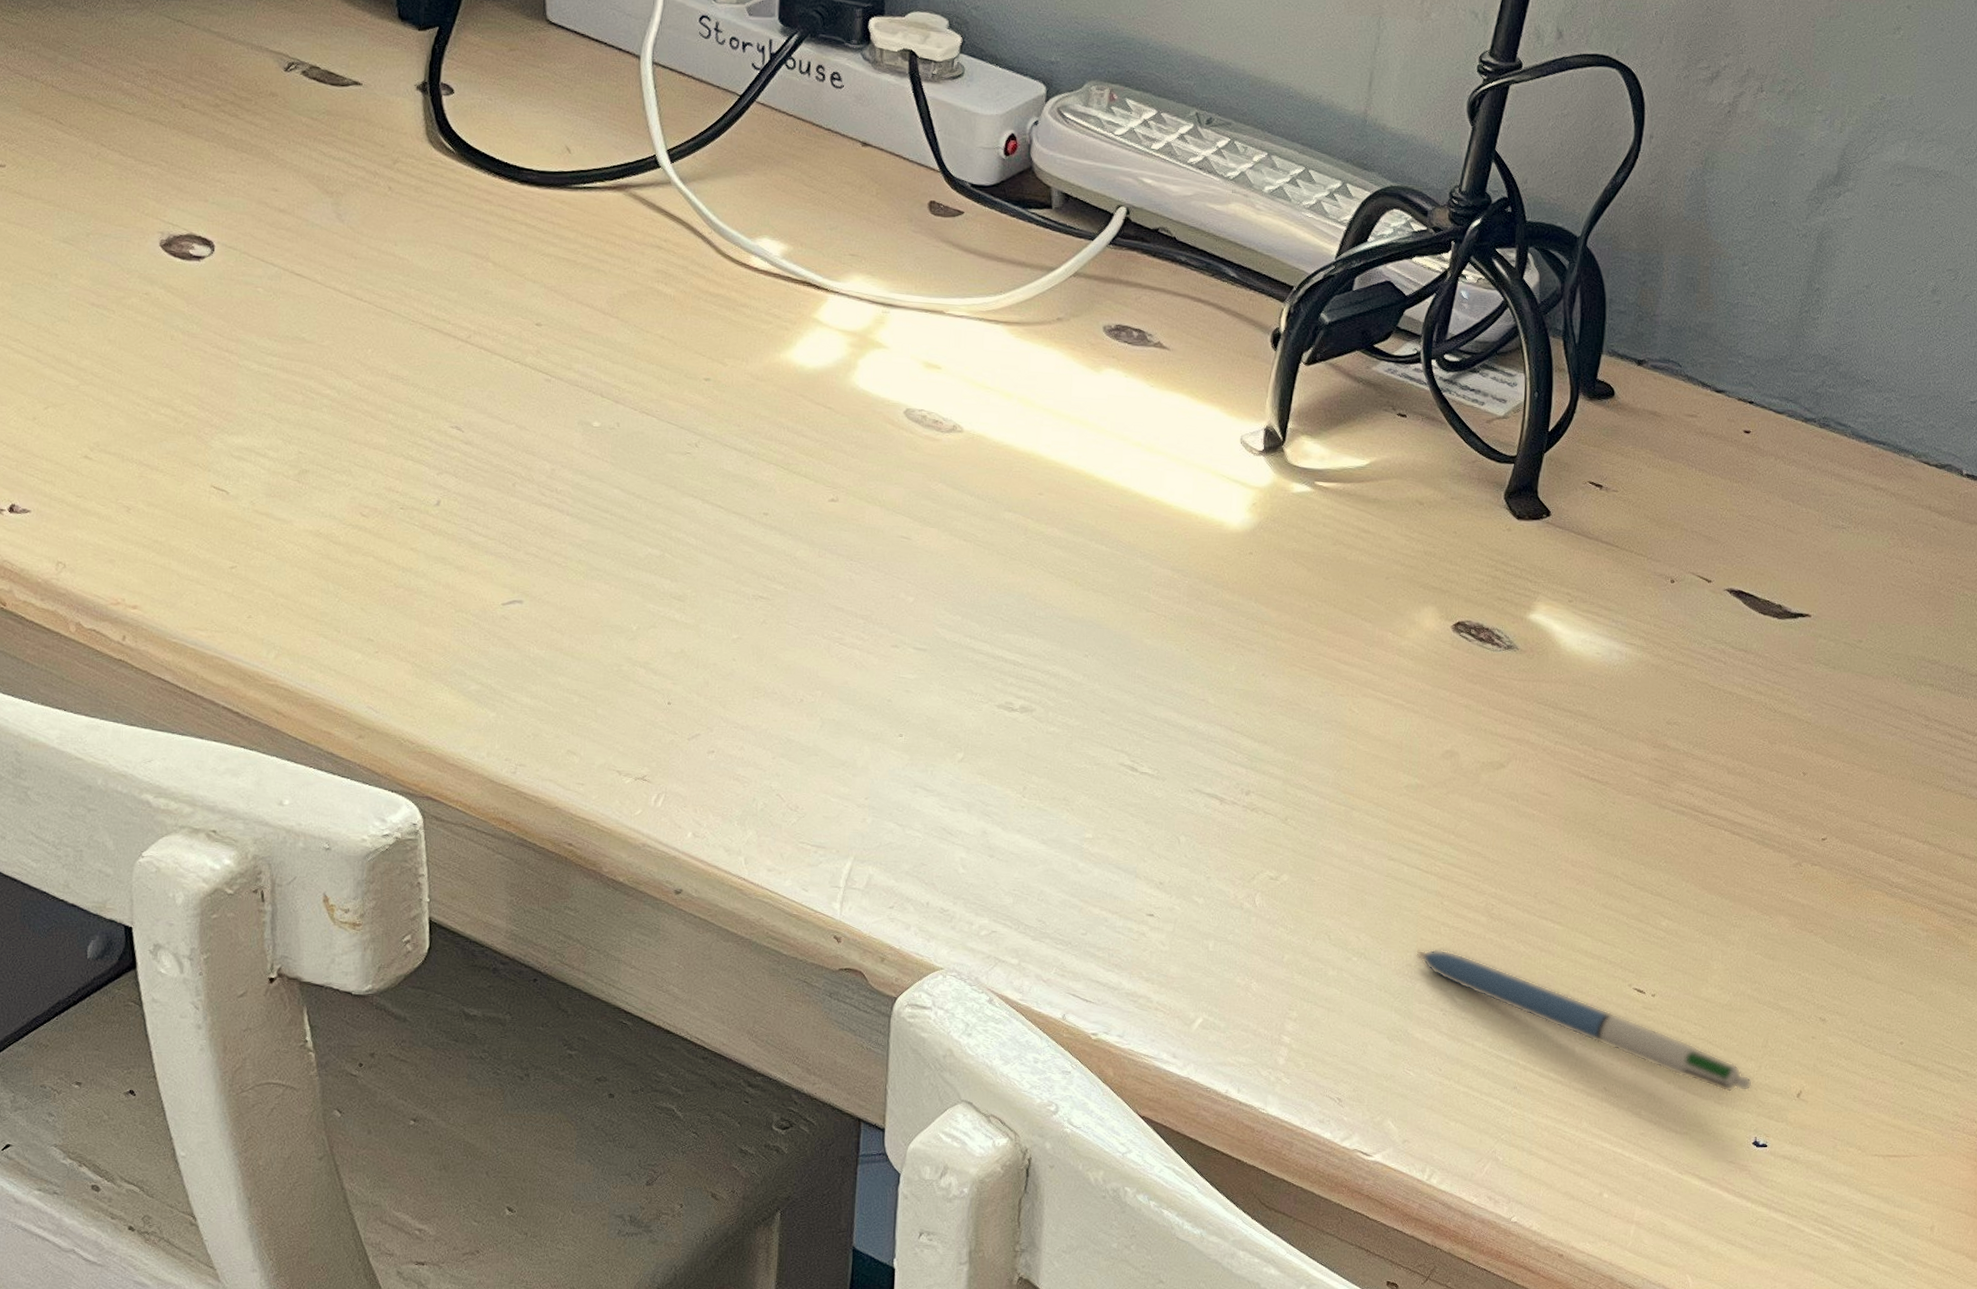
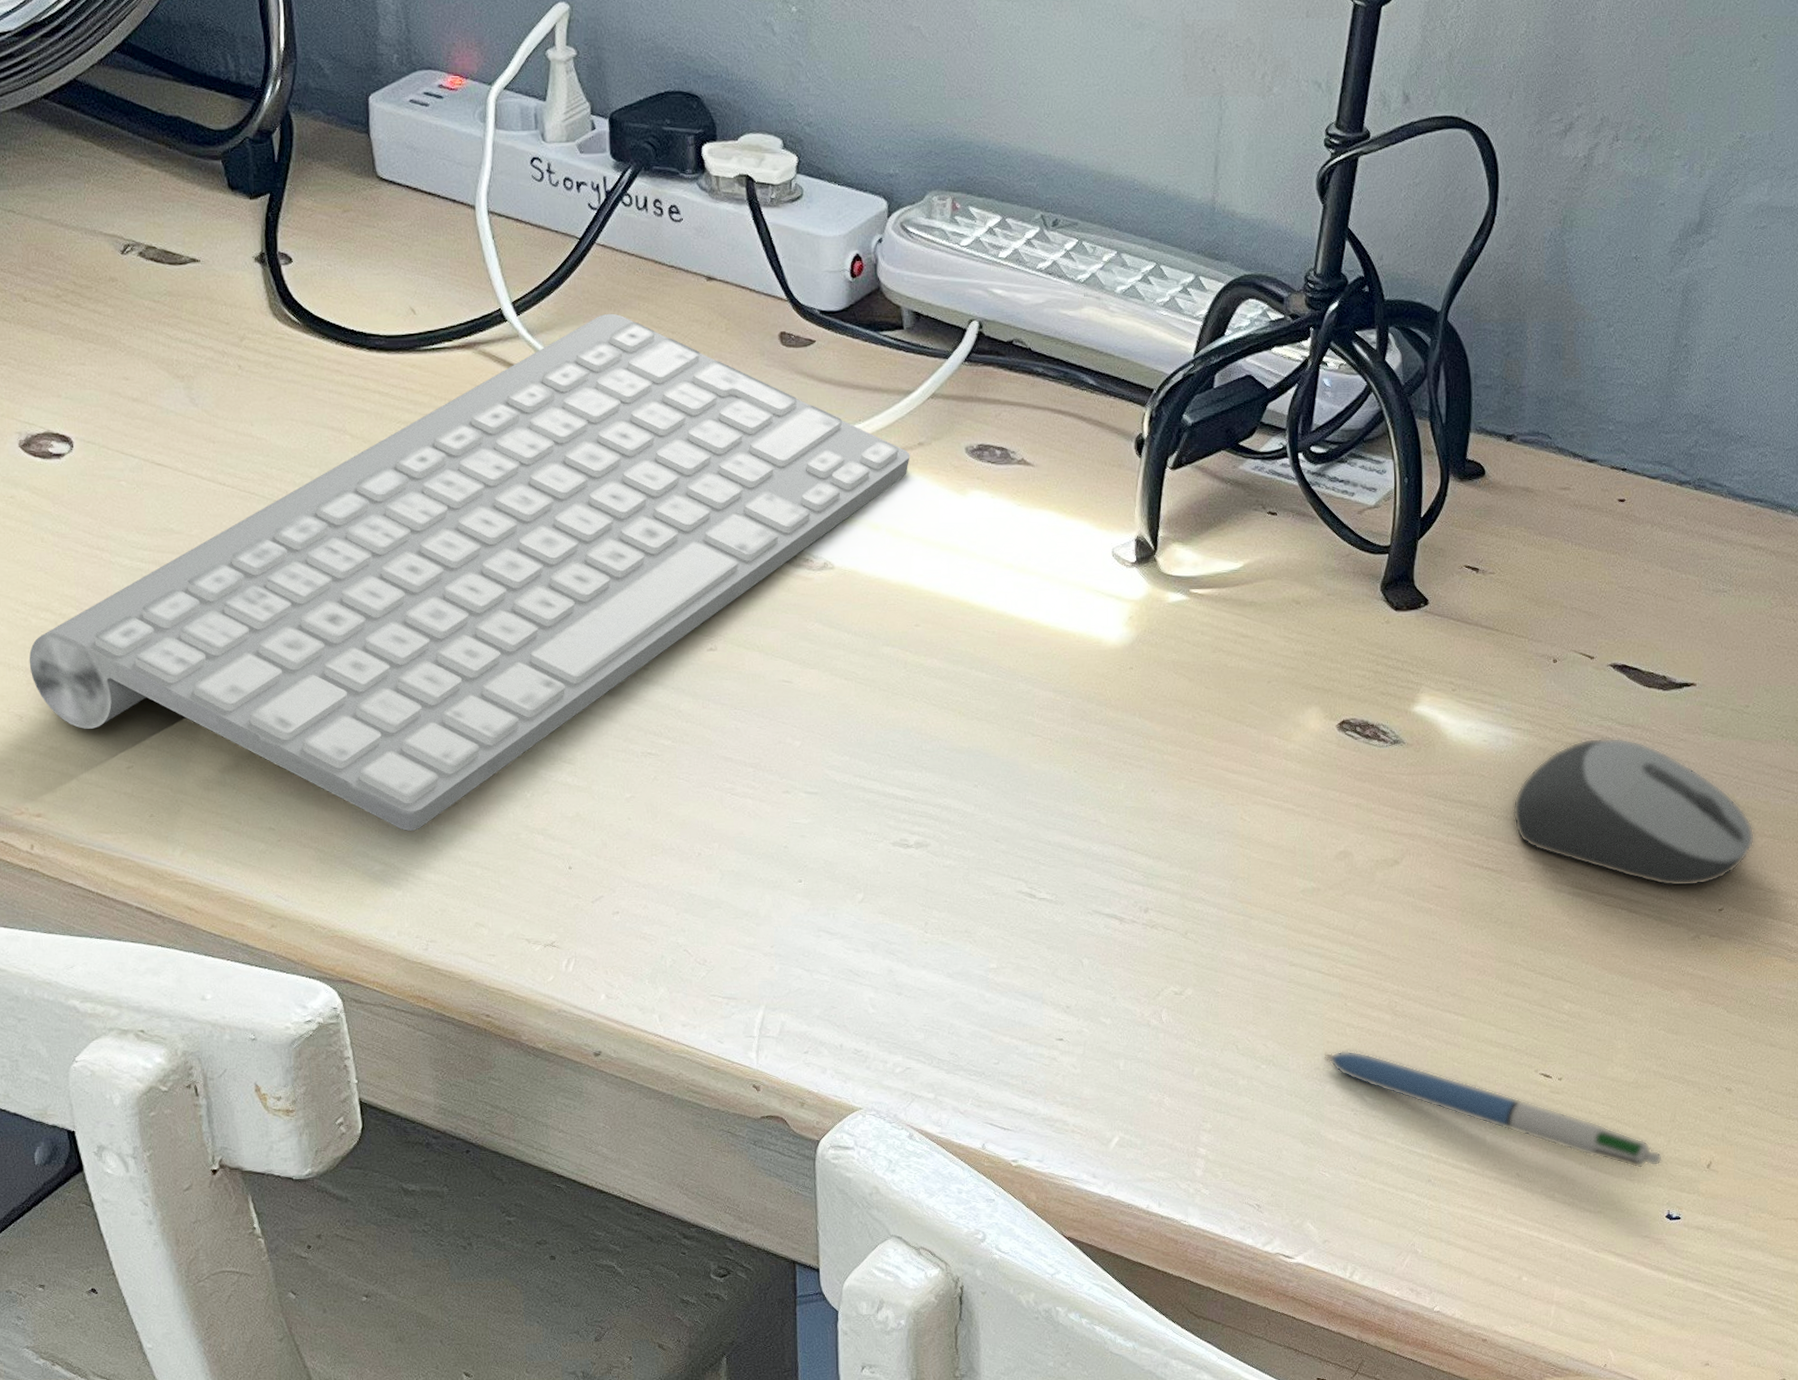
computer keyboard: none [143,168,1048,654] -> present [29,313,910,831]
computer mouse: none [1621,659,1862,814] -> present [1513,737,1755,887]

